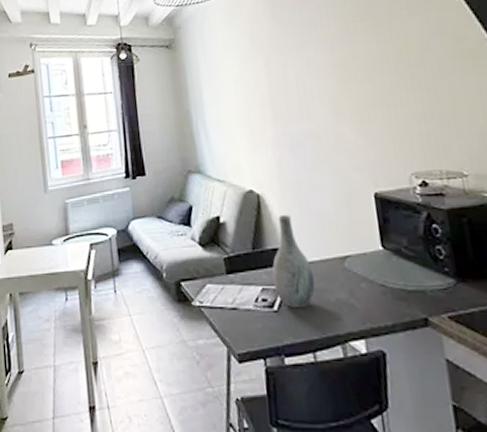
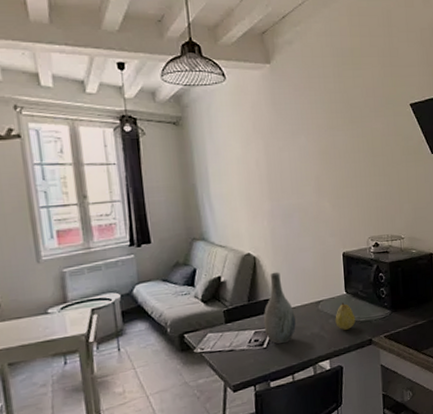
fruit: none [369,261,401,300] -> present [335,302,356,330]

